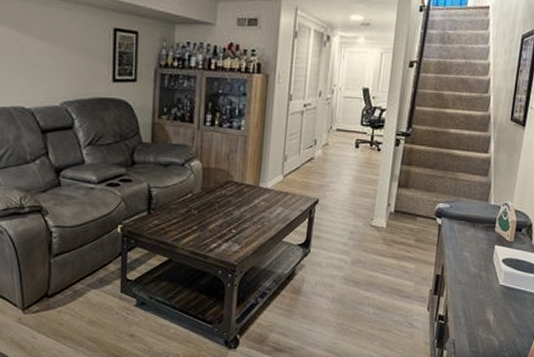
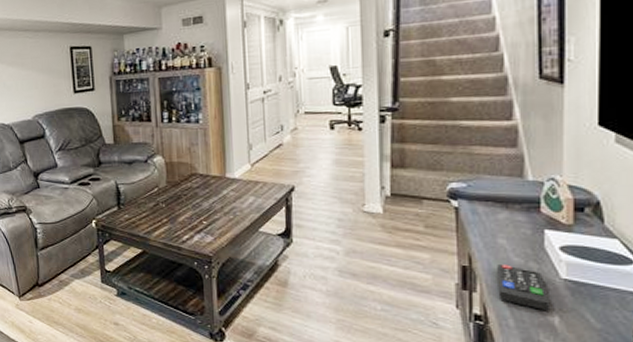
remote control: none [457,273,490,311] -> present [496,264,551,311]

